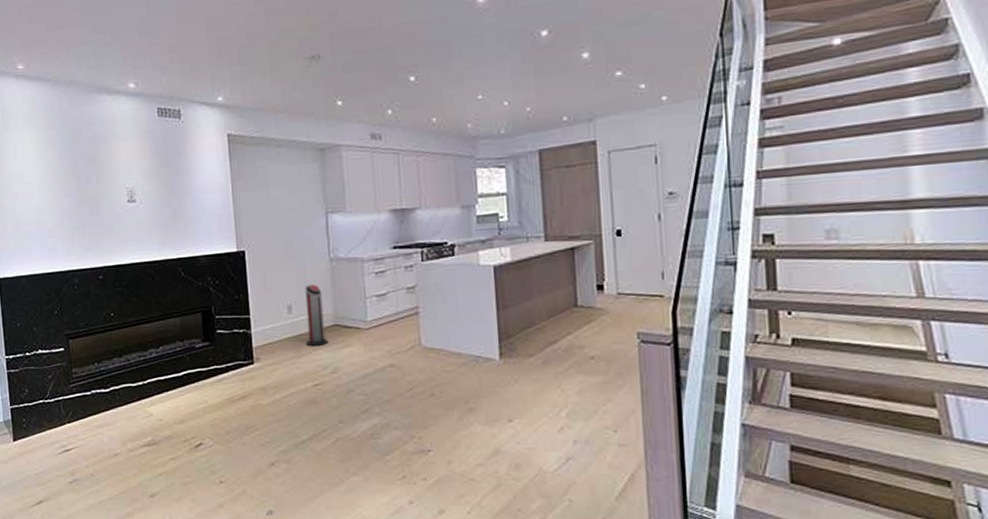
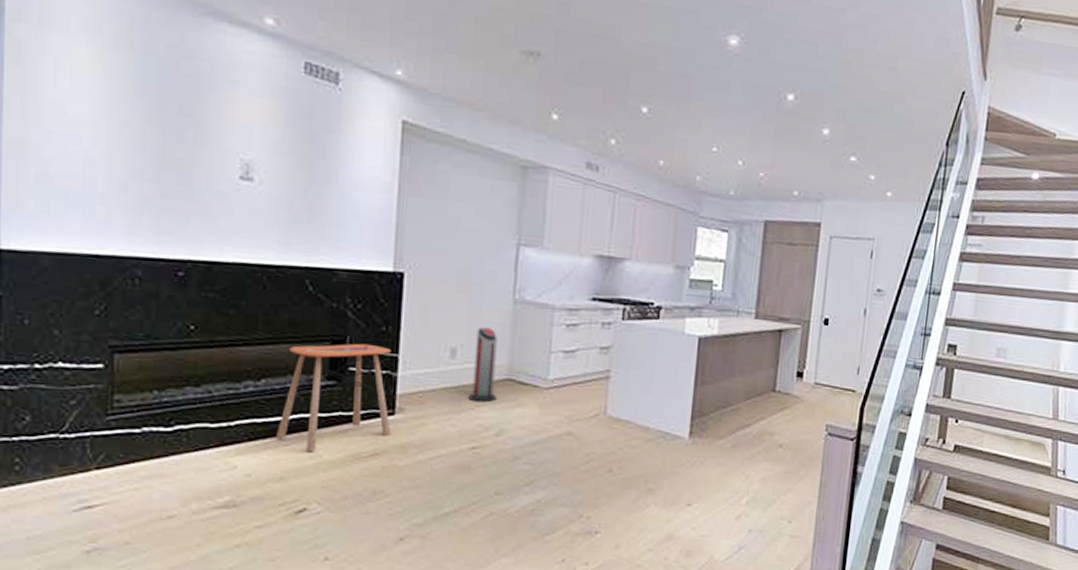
side table: none [174,310,253,398] -> present [276,343,391,451]

